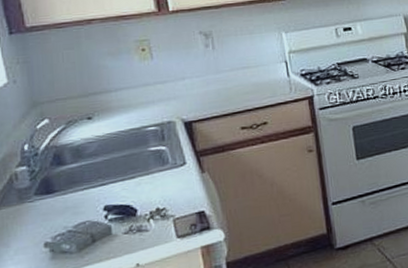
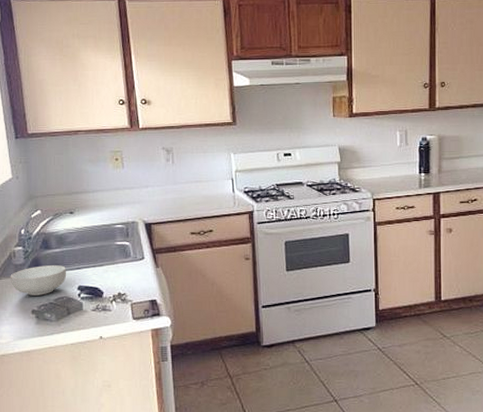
cereal bowl: none [12,183,88,225] -> present [10,265,67,296]

